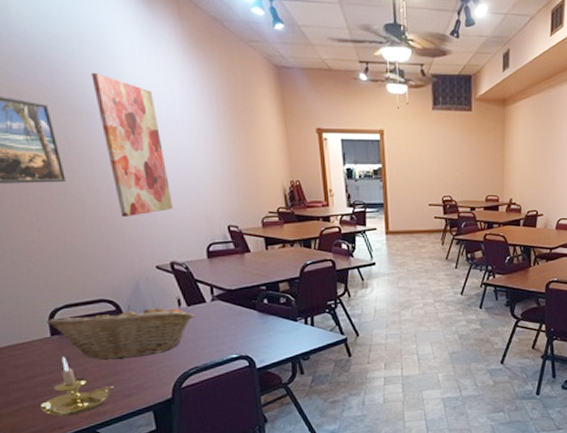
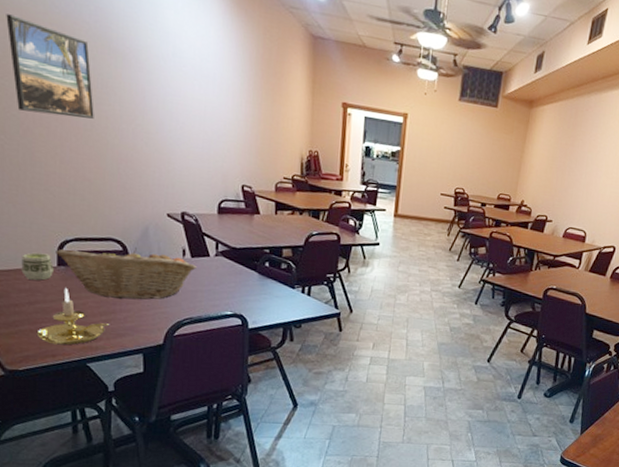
cup: none [12,325,48,354] -> present [21,252,54,281]
wall art: present [91,72,173,217] -> none [133,16,193,162]

